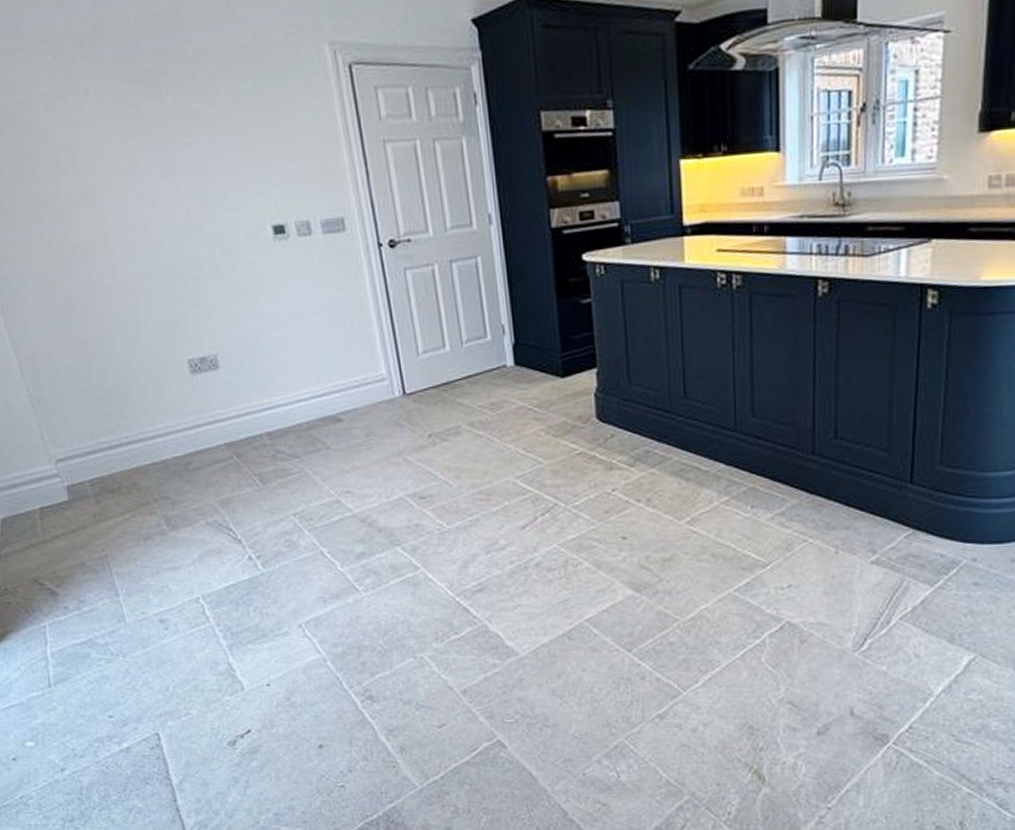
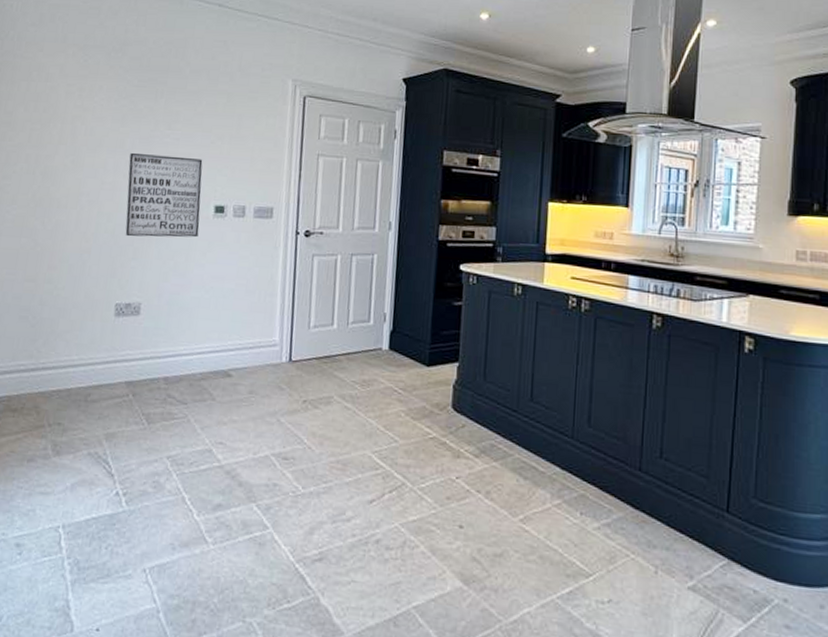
wall art: none [149,169,262,280] -> present [125,153,203,238]

